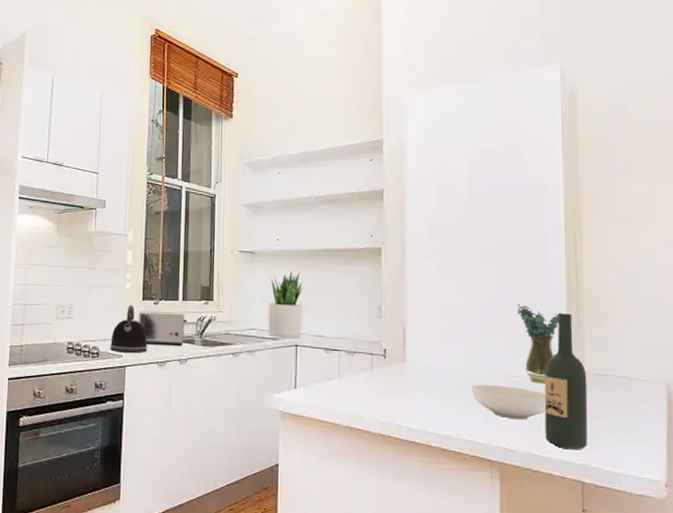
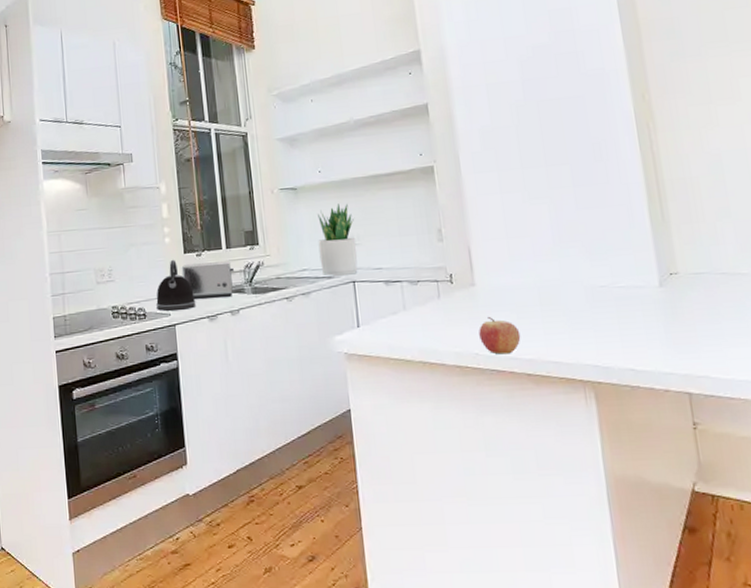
fruit: none [404,391,441,429] -> present [478,316,521,355]
bowl: present [470,384,546,420] -> none [550,298,638,334]
vase: present [517,304,561,384] -> none [591,207,643,292]
wine bottle: present [544,313,588,450] -> none [631,211,691,360]

